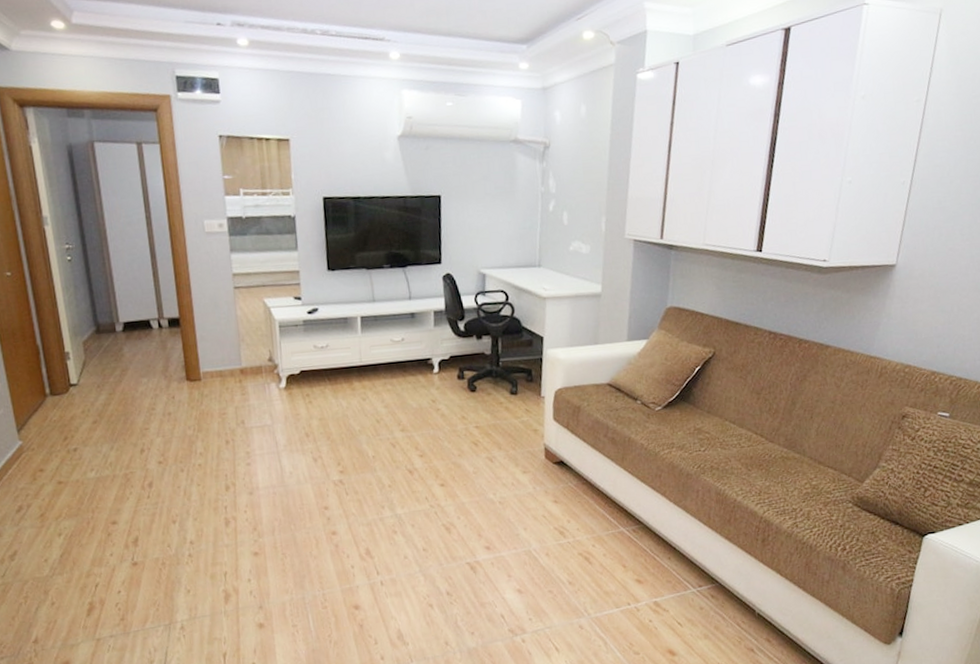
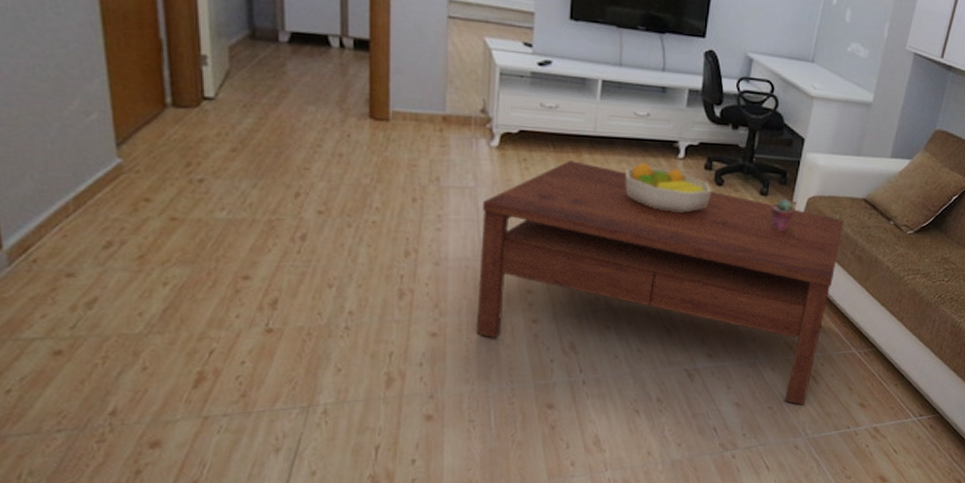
coffee table: none [279,389,593,586] -> present [477,161,844,405]
fruit bowl: none [390,381,468,422] -> present [625,162,712,214]
potted succulent: none [522,395,546,426] -> present [770,199,796,232]

